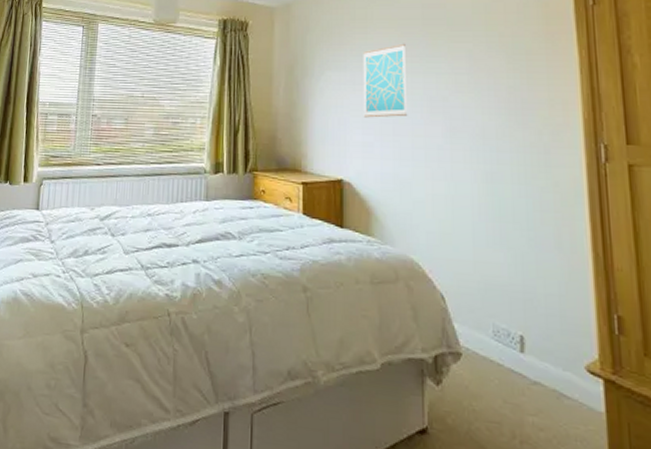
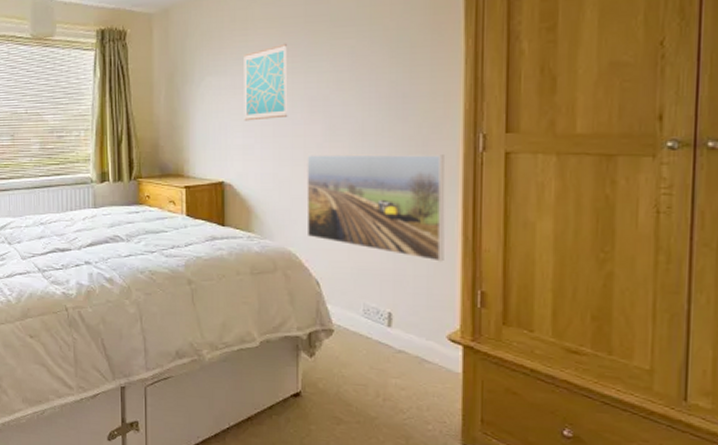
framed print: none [428,156,575,280] -> present [306,154,445,262]

